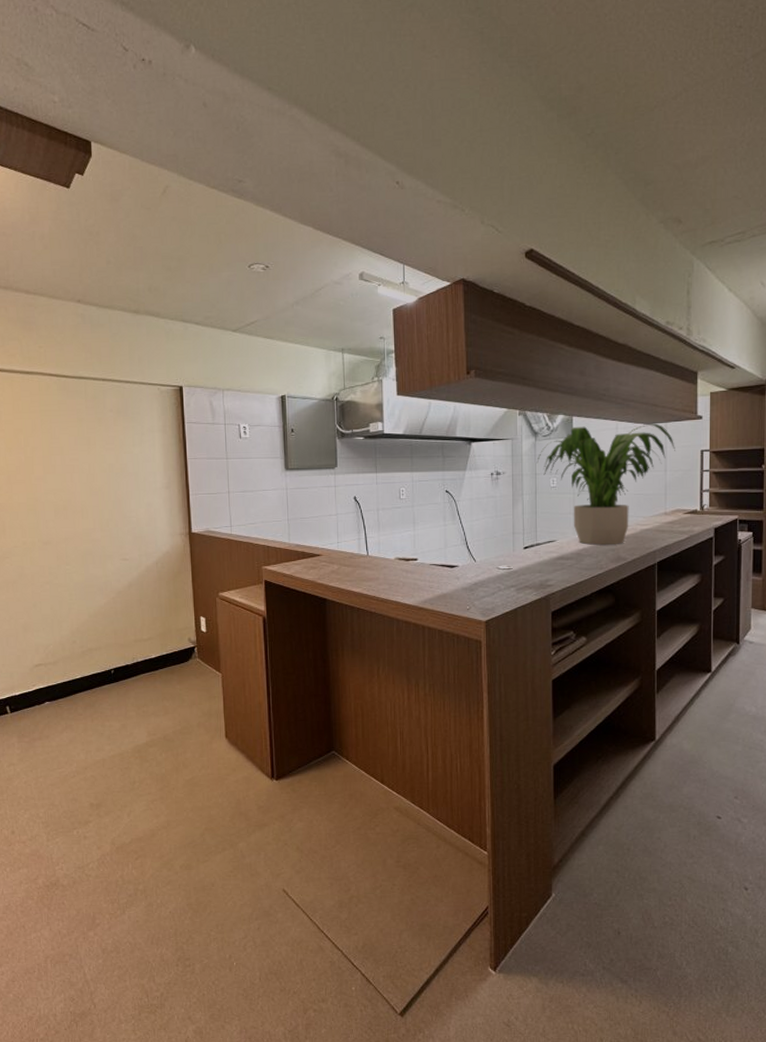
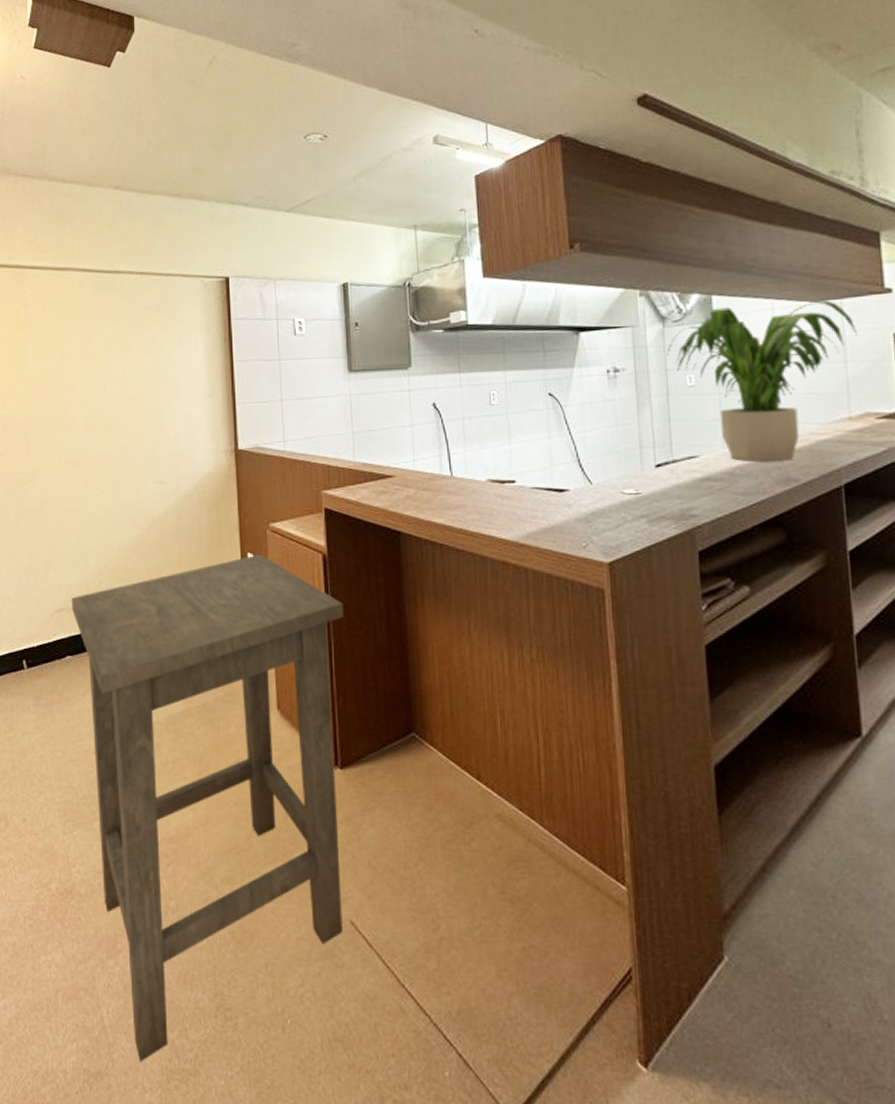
bar stool: none [47,617,279,1003] -> present [71,554,344,1063]

